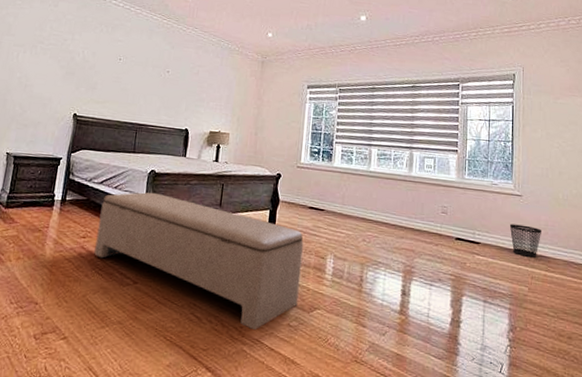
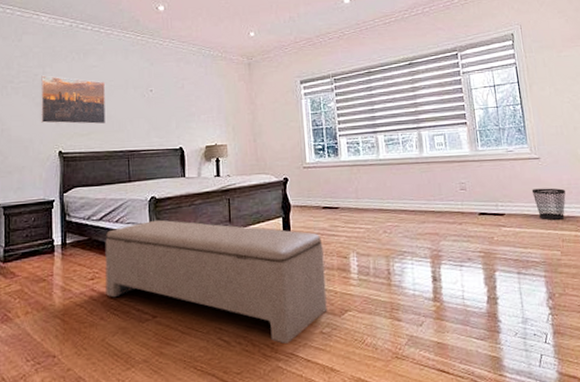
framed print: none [62,41,128,96] -> present [41,75,106,125]

